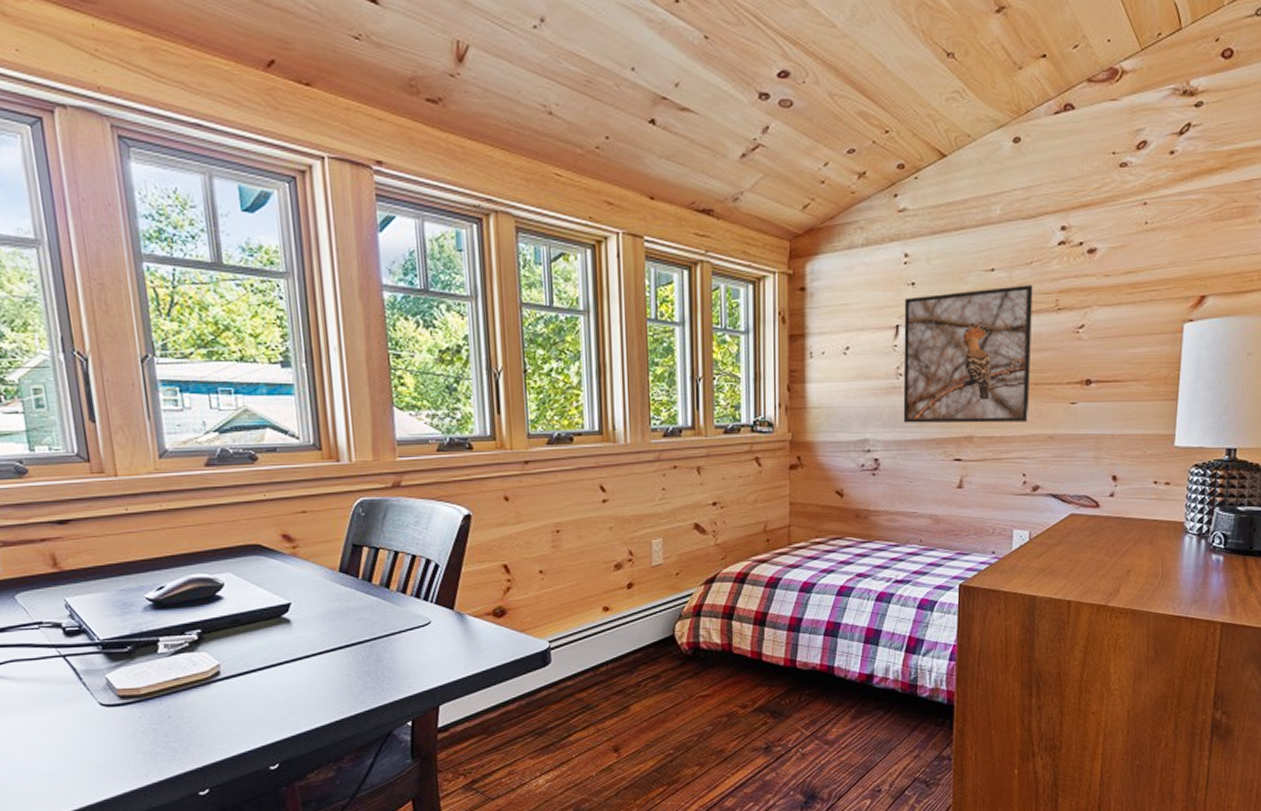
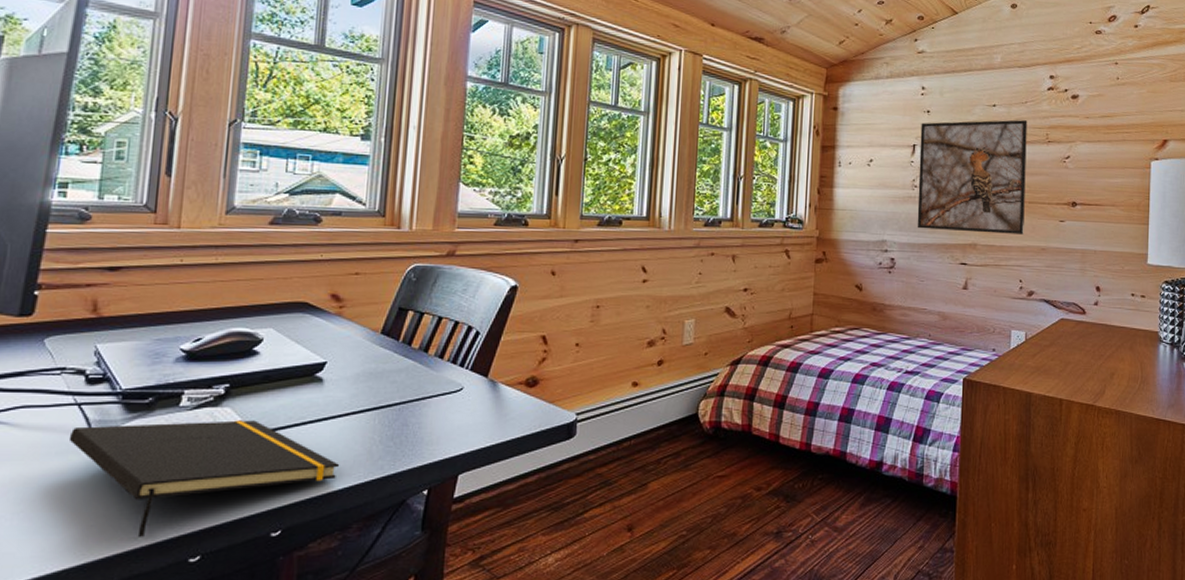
notepad: none [62,663,323,774] -> present [68,420,340,537]

